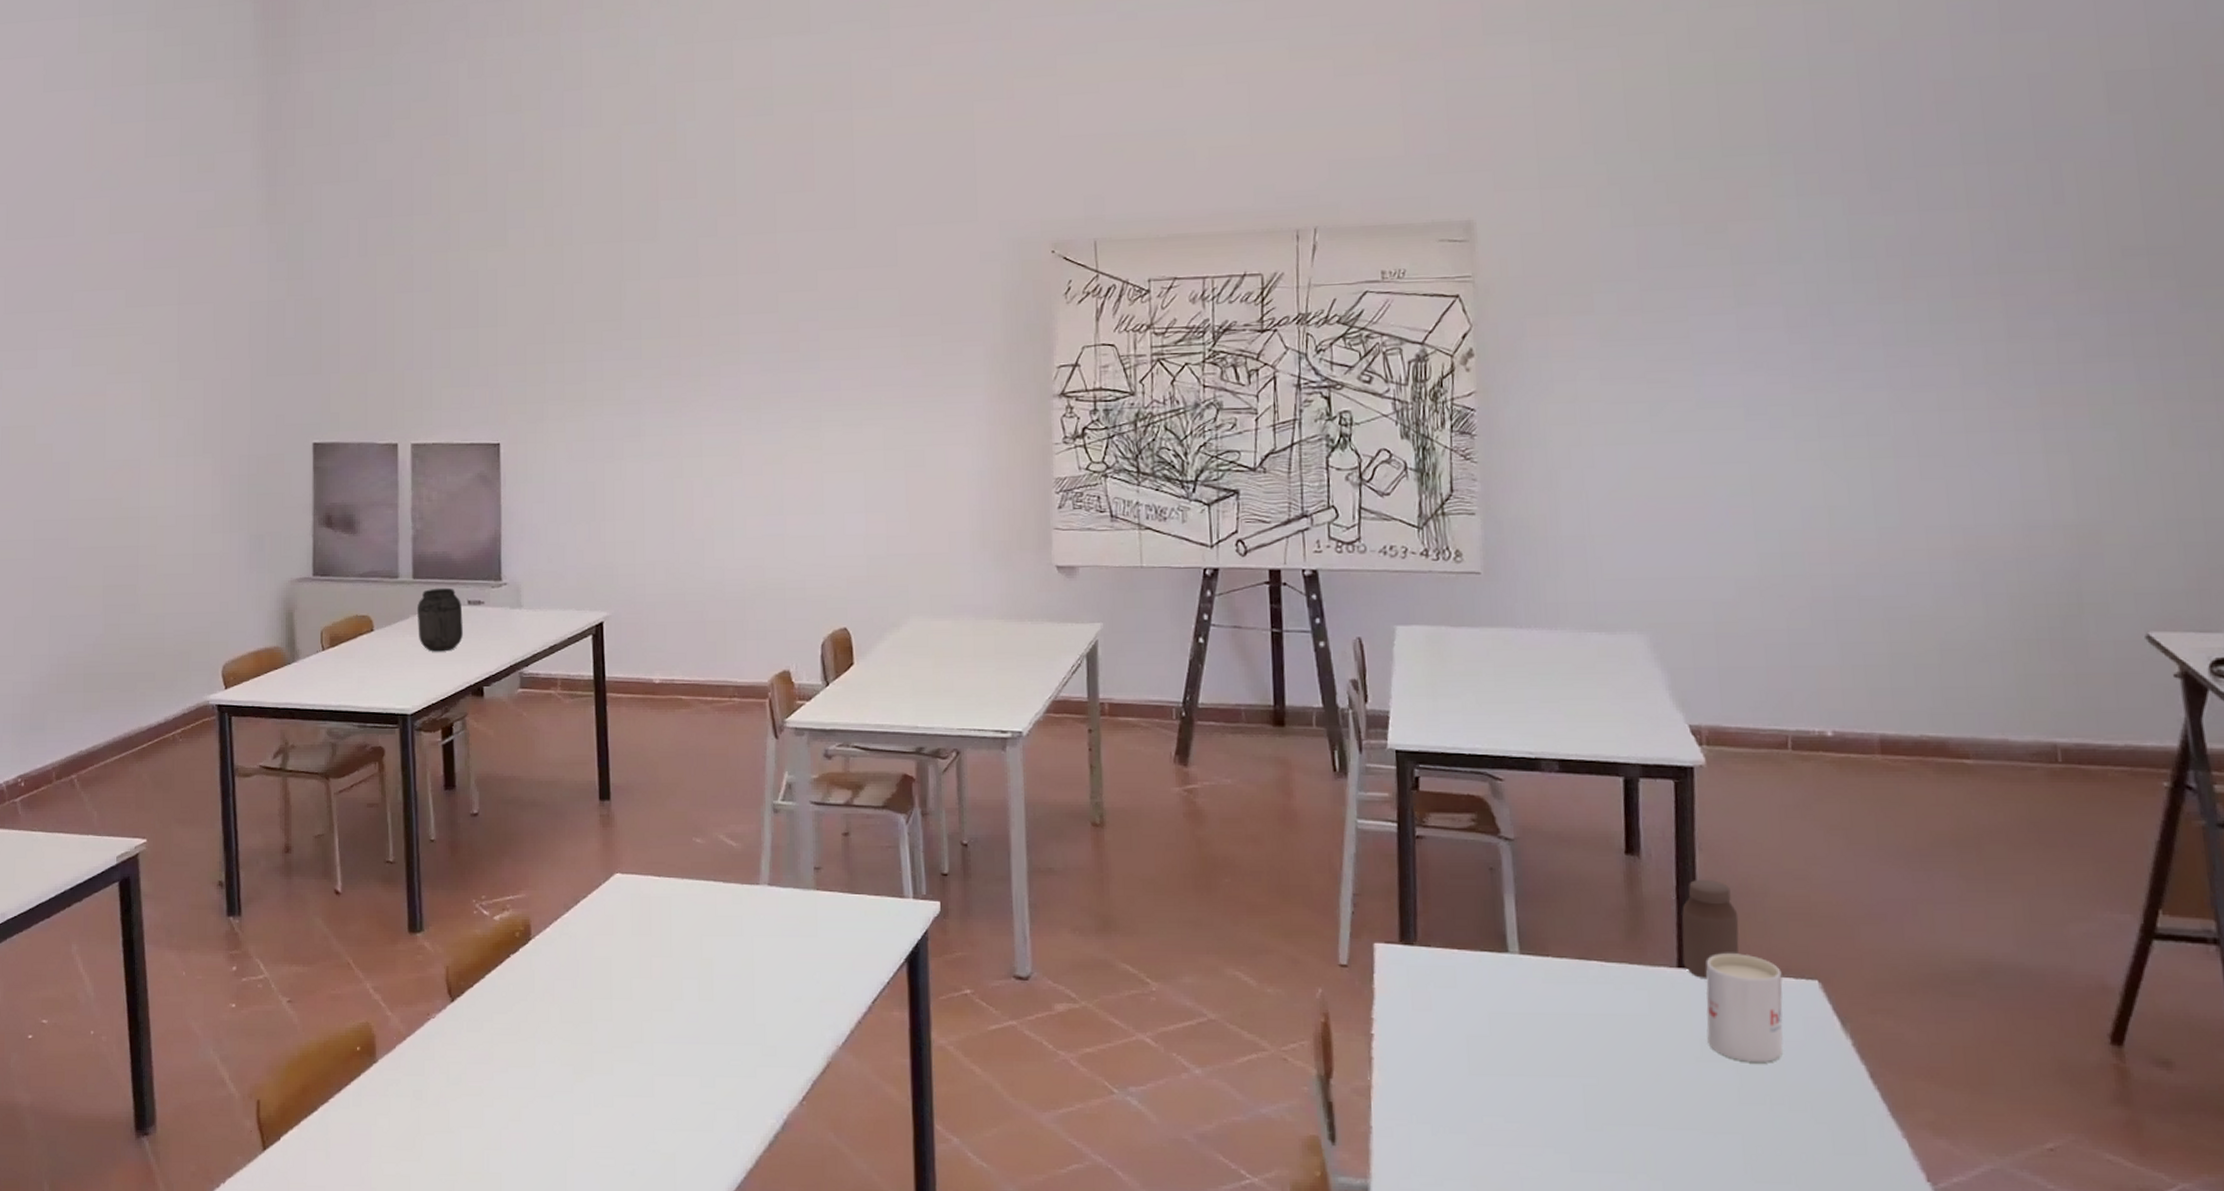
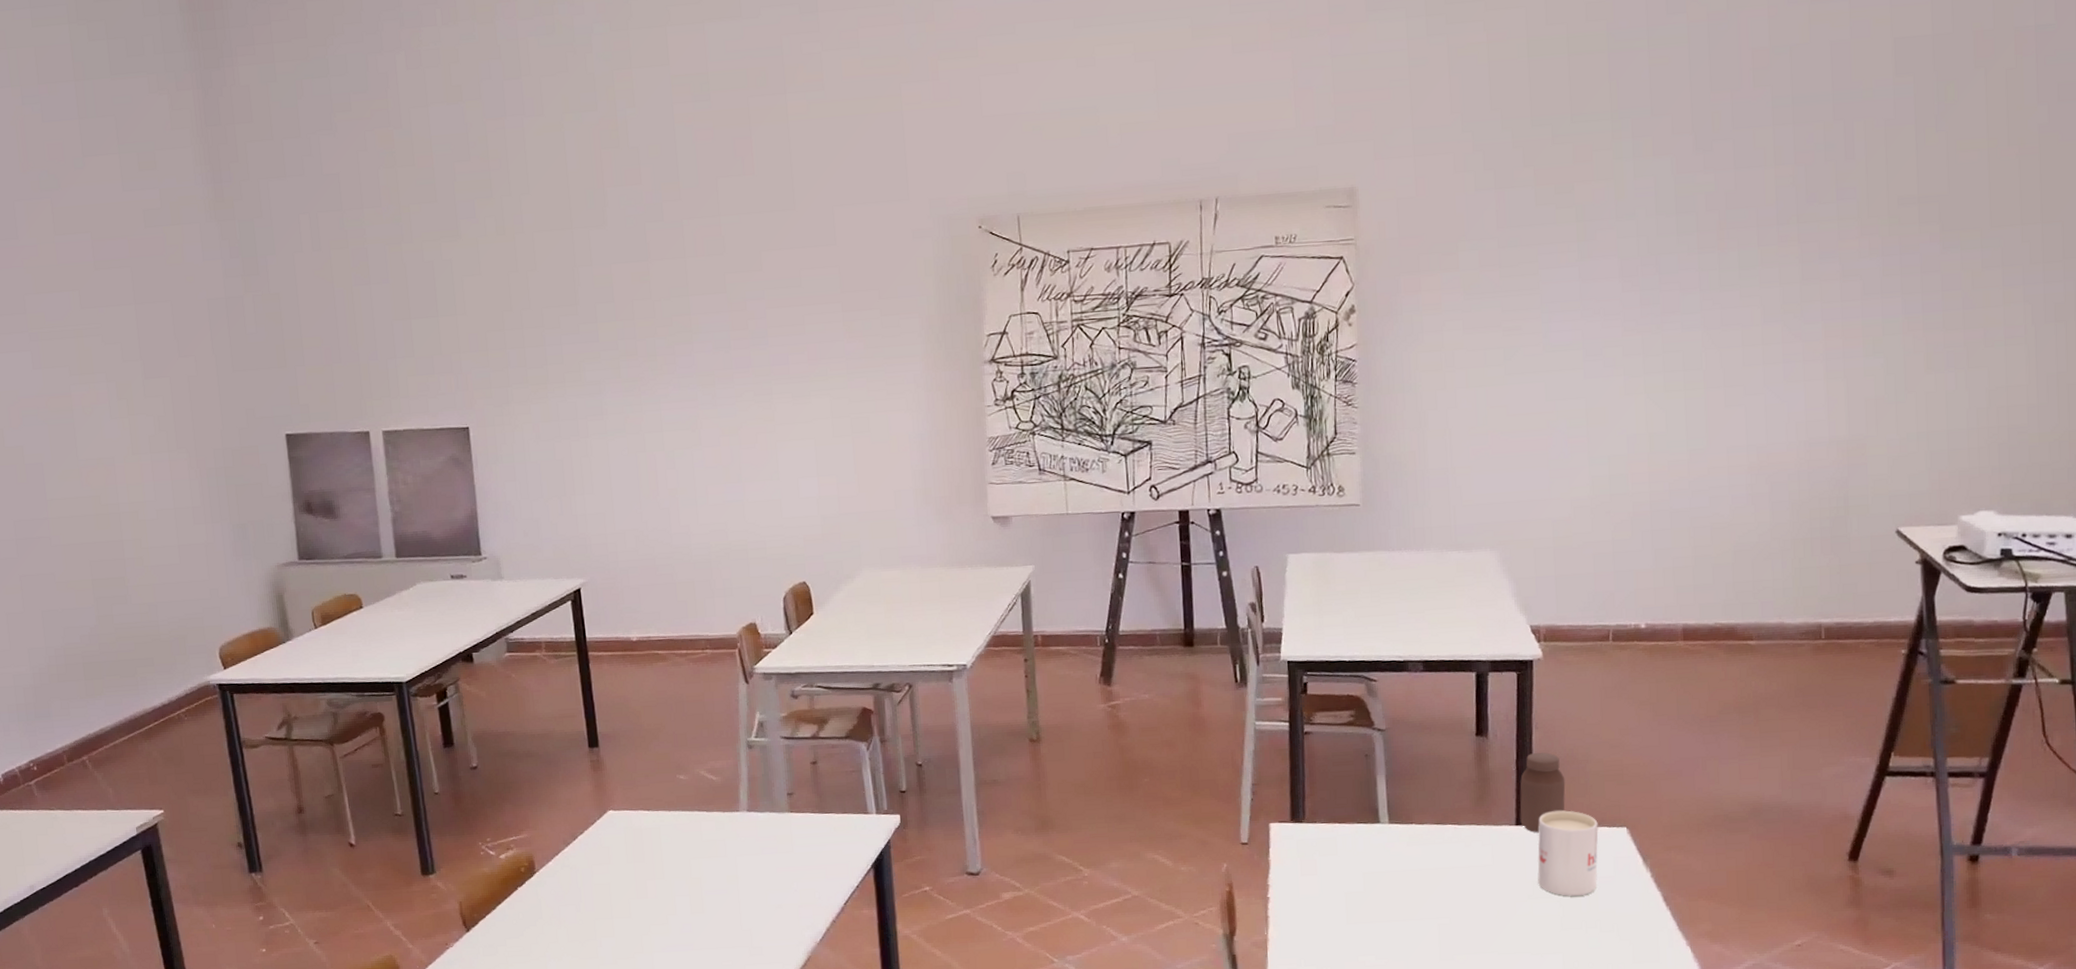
jar: present [418,587,463,652] -> none [403,564,449,624]

